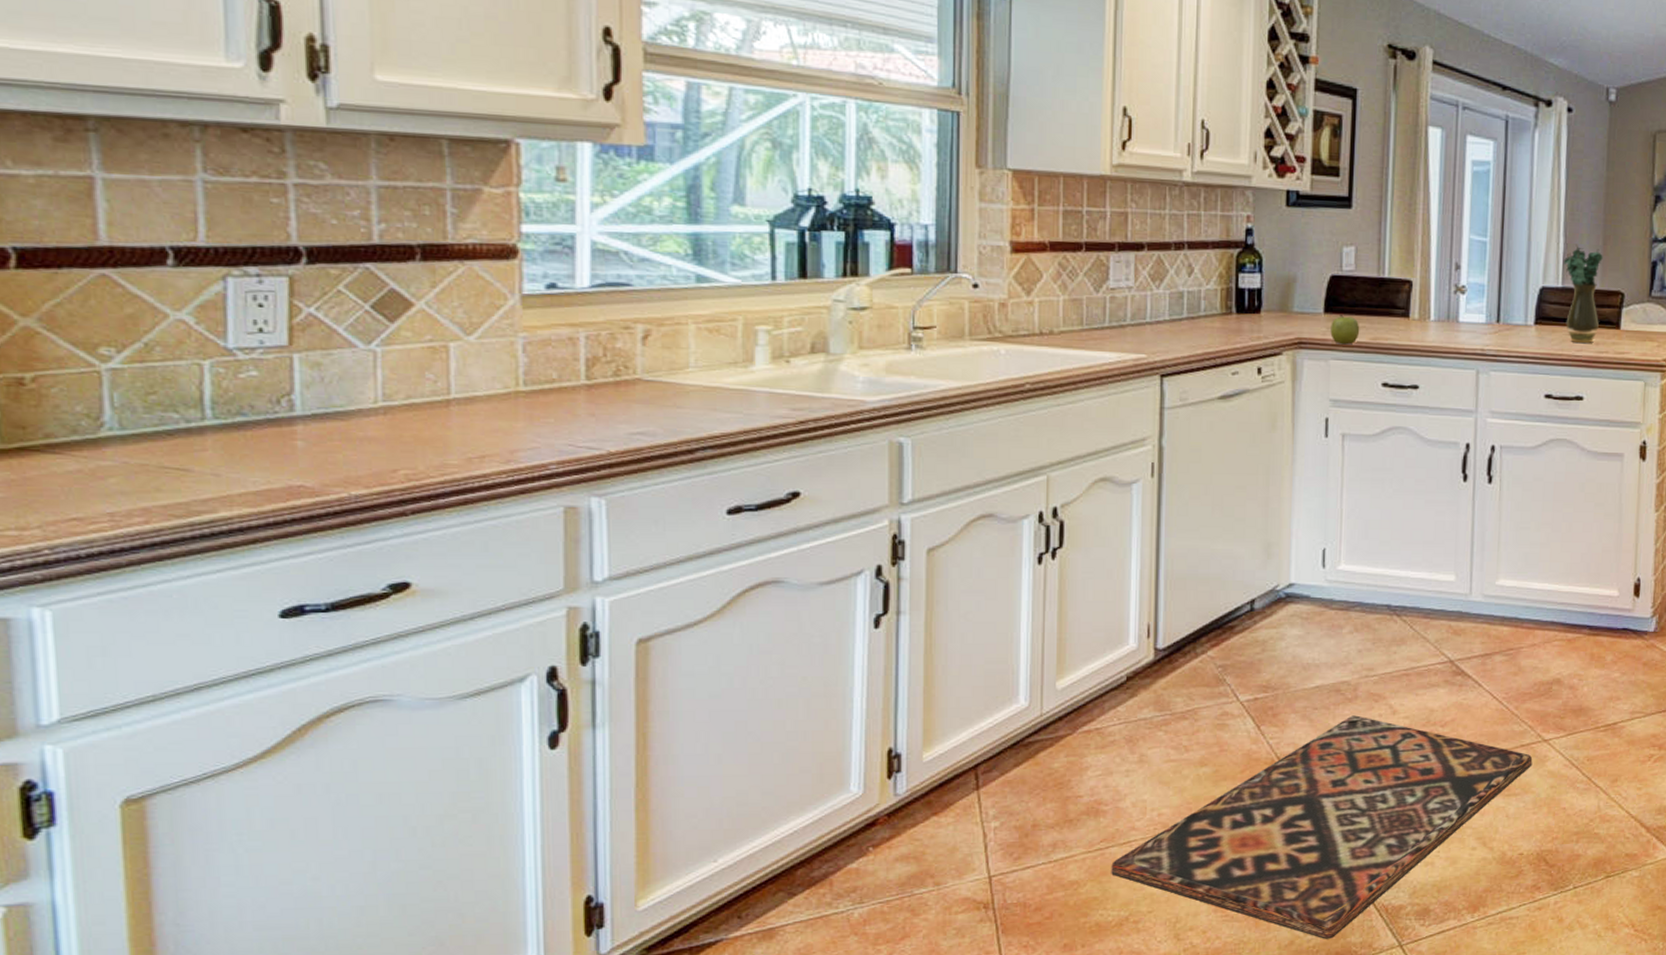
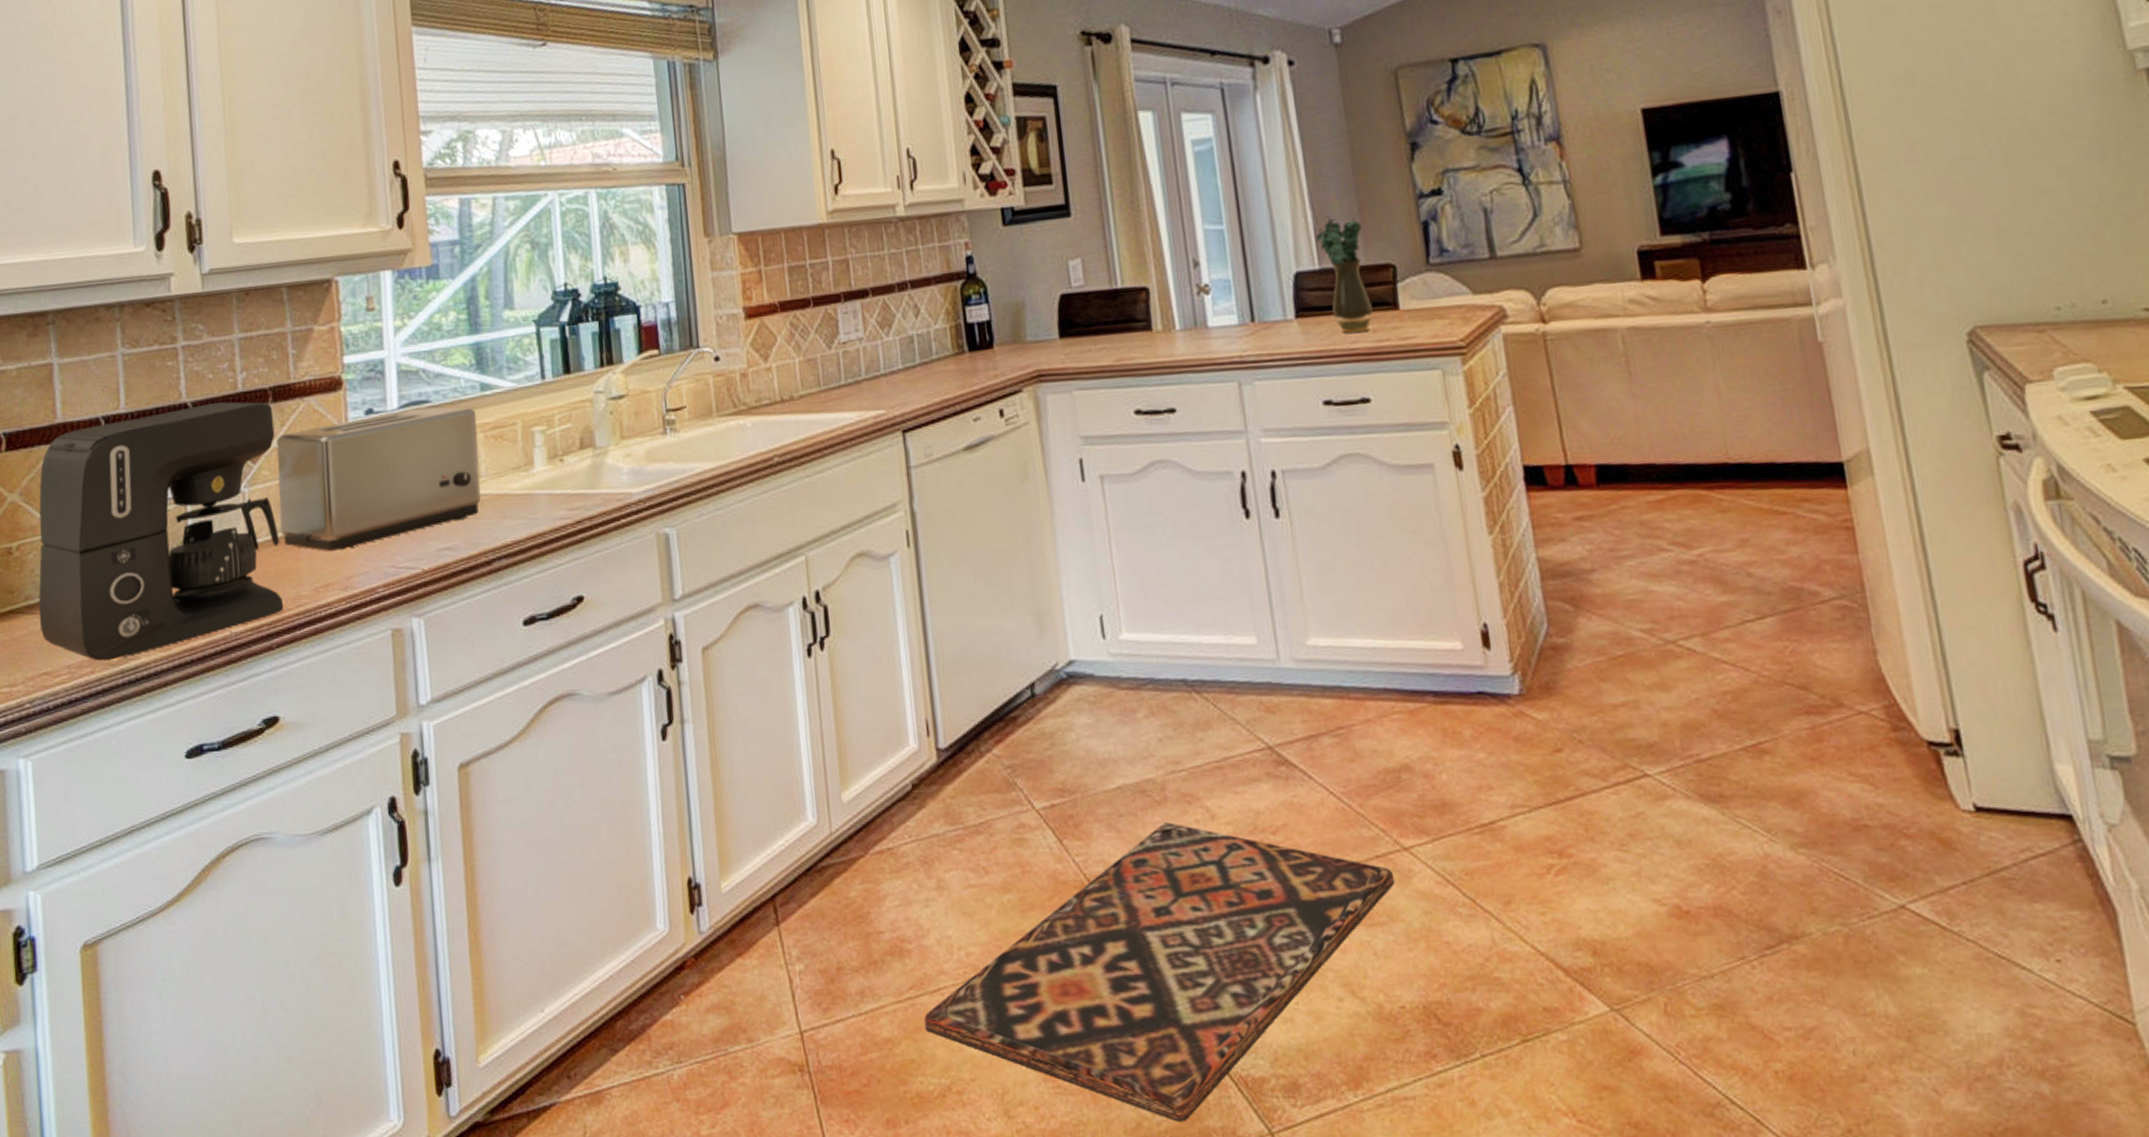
coffee maker: none [65,251,423,512] -> present [38,401,283,662]
toaster: none [423,290,688,424] -> present [276,407,481,552]
fruit: present [1330,315,1360,345] -> none [1068,338,1101,372]

